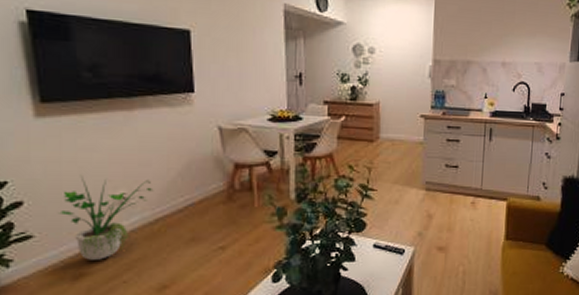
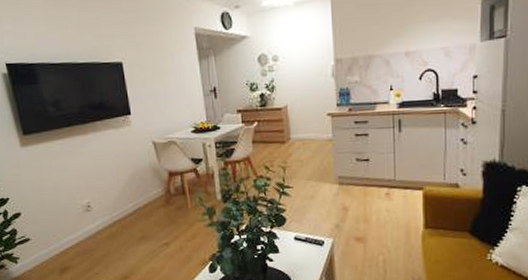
potted plant: present [59,176,154,260] -> none [45,190,110,257]

